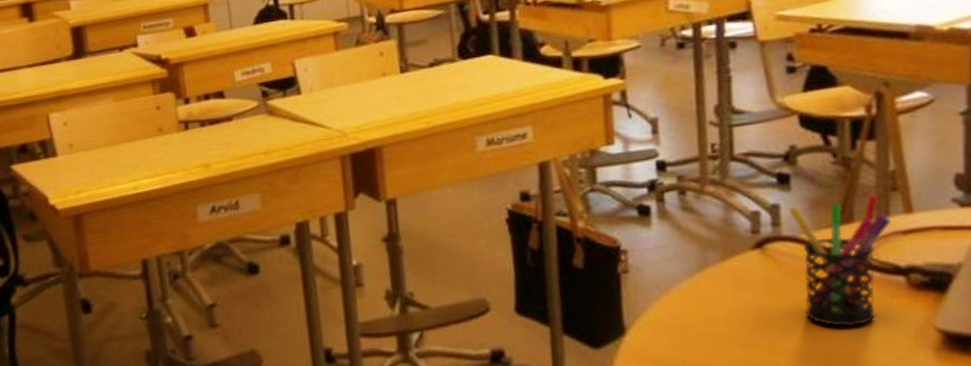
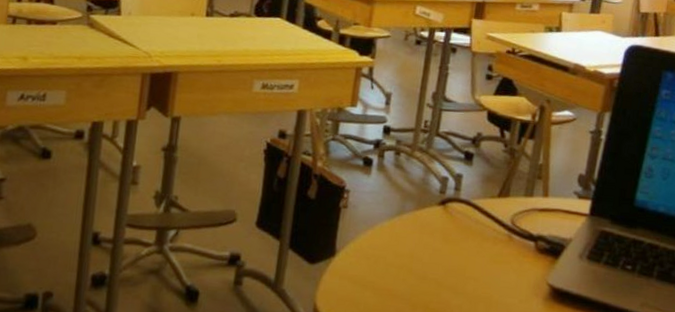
pen holder: present [788,193,890,328] -> none [465,177,533,275]

